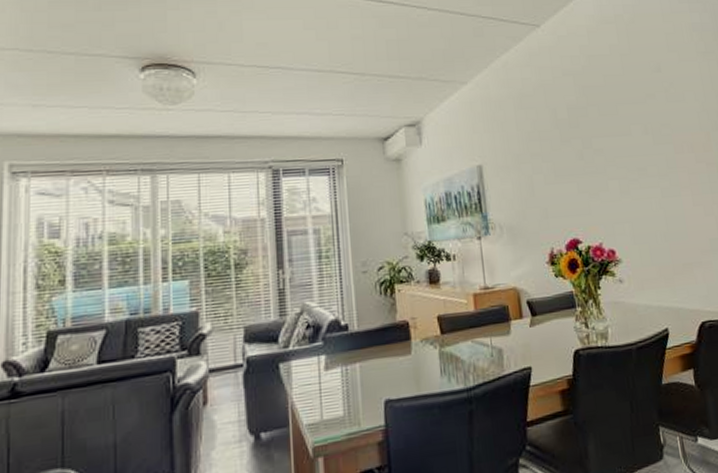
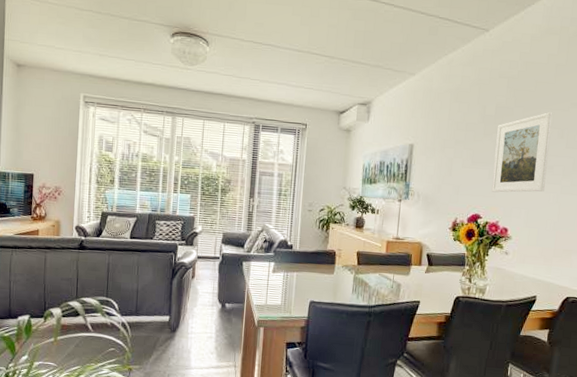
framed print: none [575,107,644,209] -> present [491,112,553,193]

